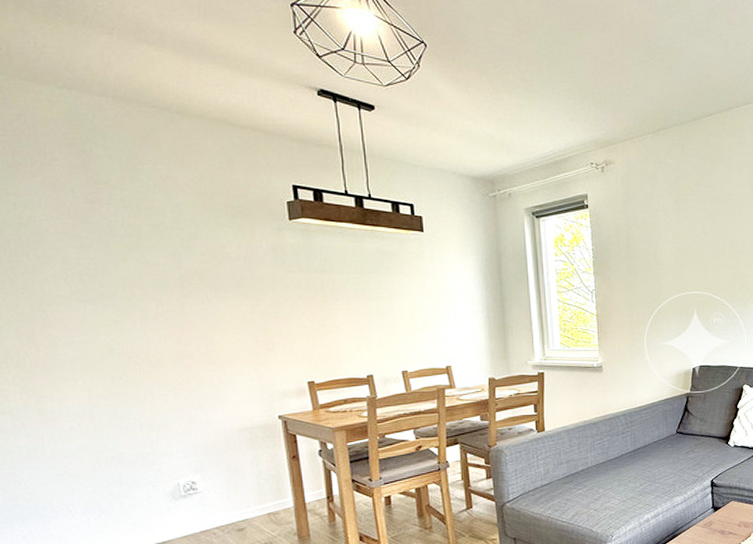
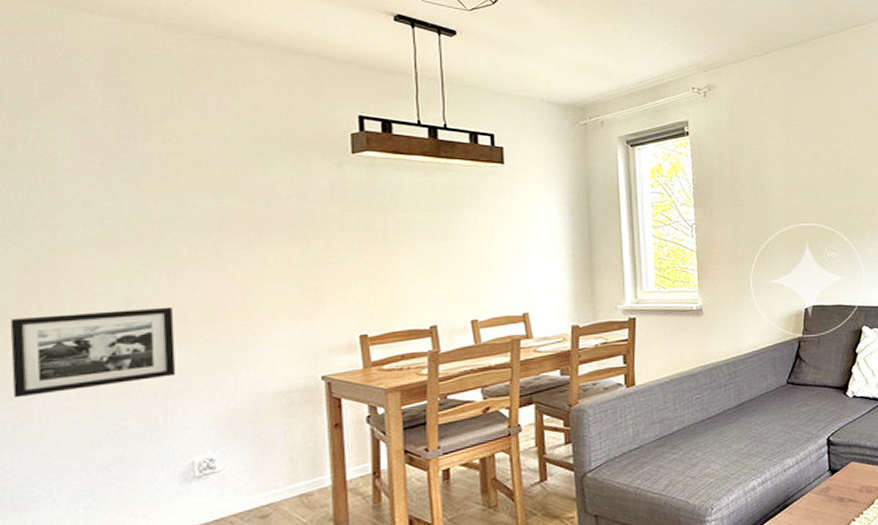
picture frame: none [15,353,157,427] -> present [10,306,176,398]

